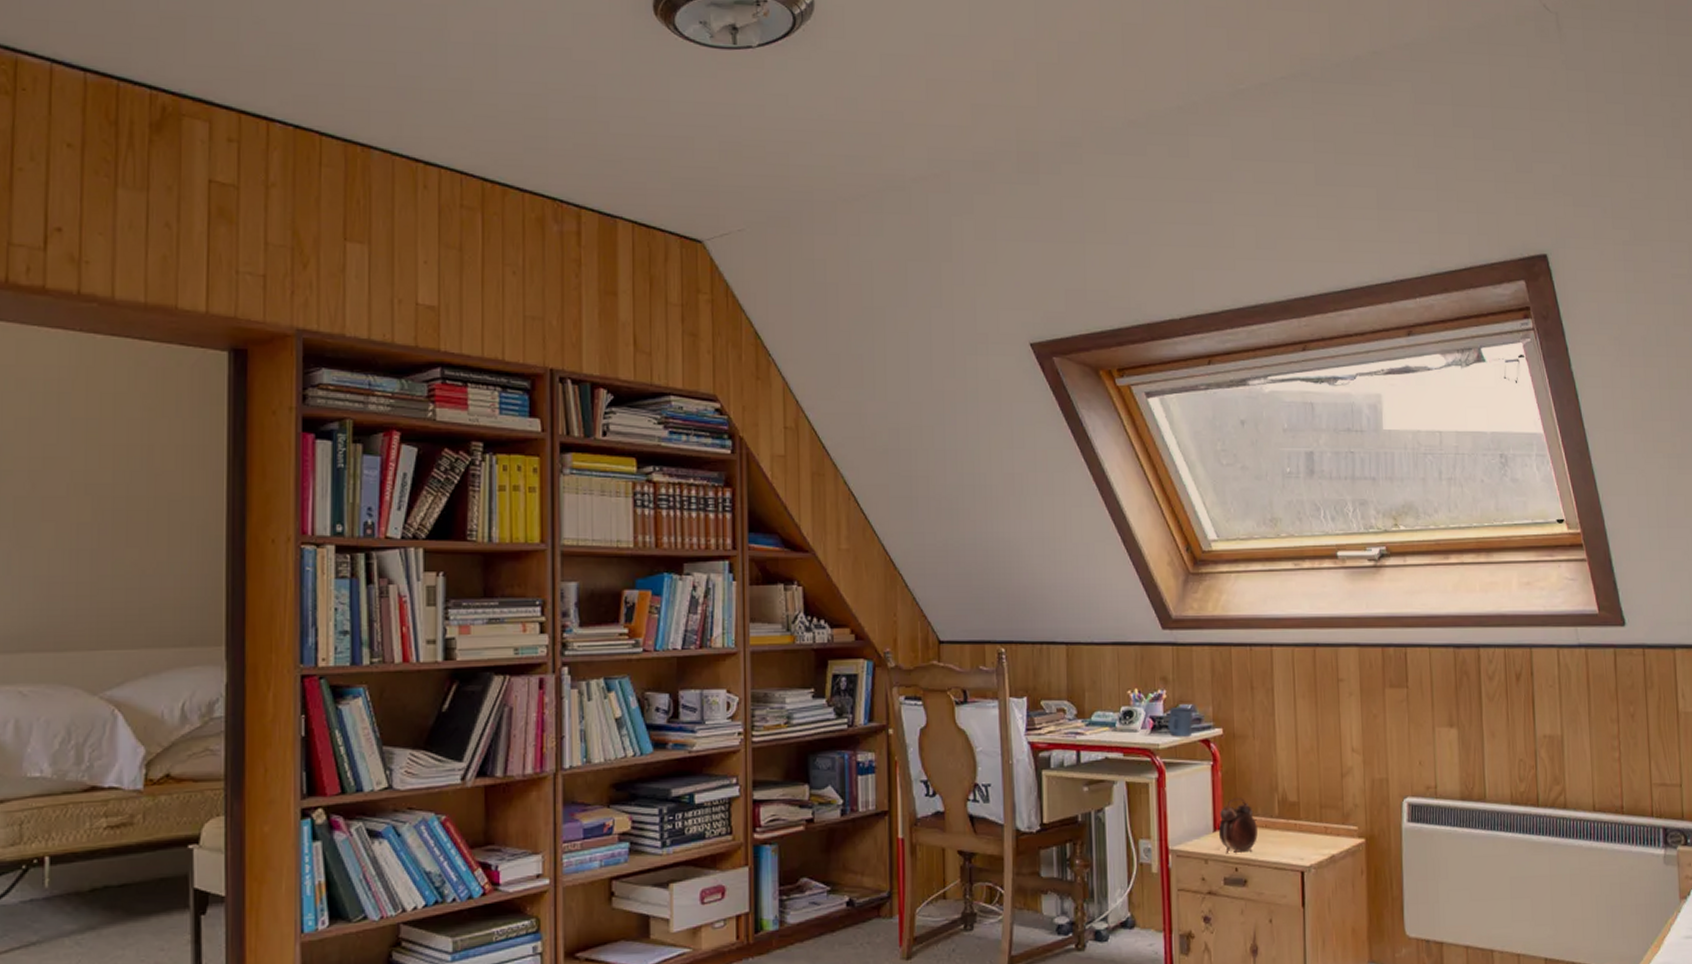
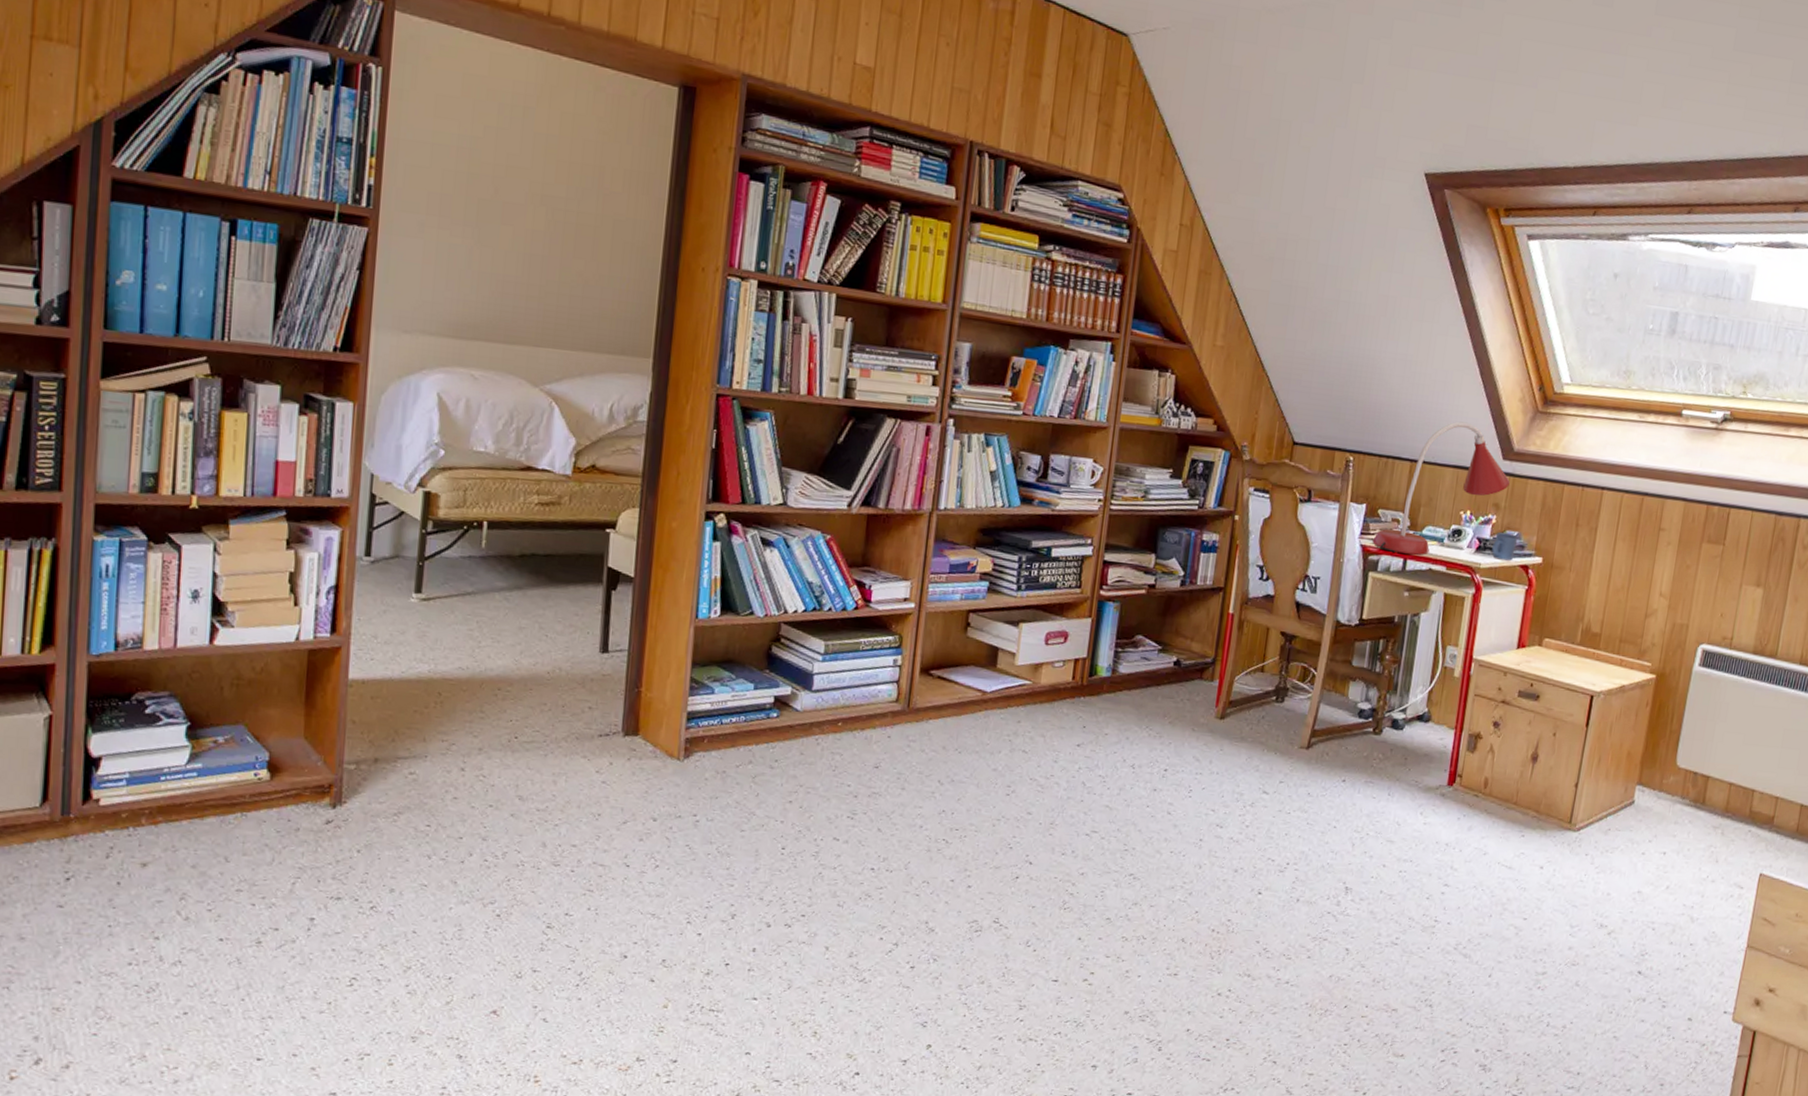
desk lamp: none [1040,595,1174,746] -> present [1372,421,1510,556]
alarm clock: present [1218,798,1257,854] -> none [1521,621,1559,671]

